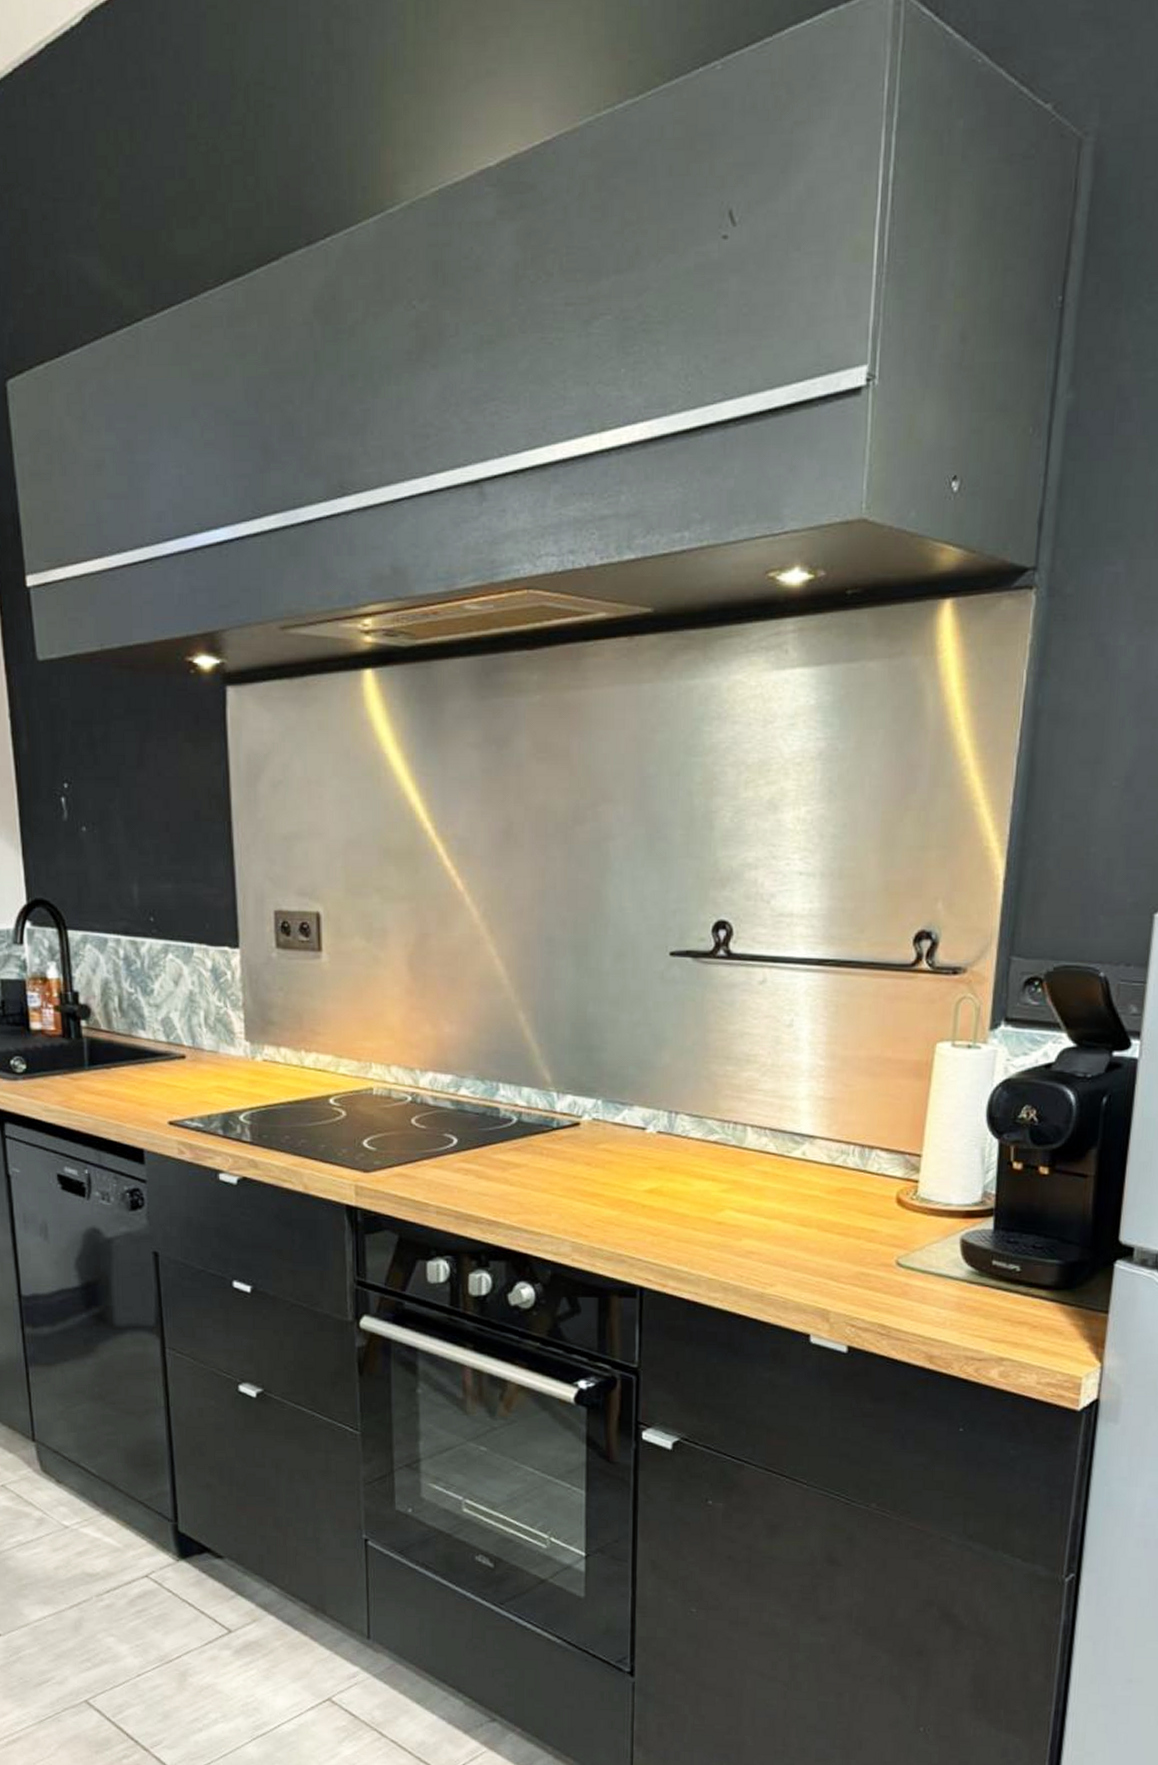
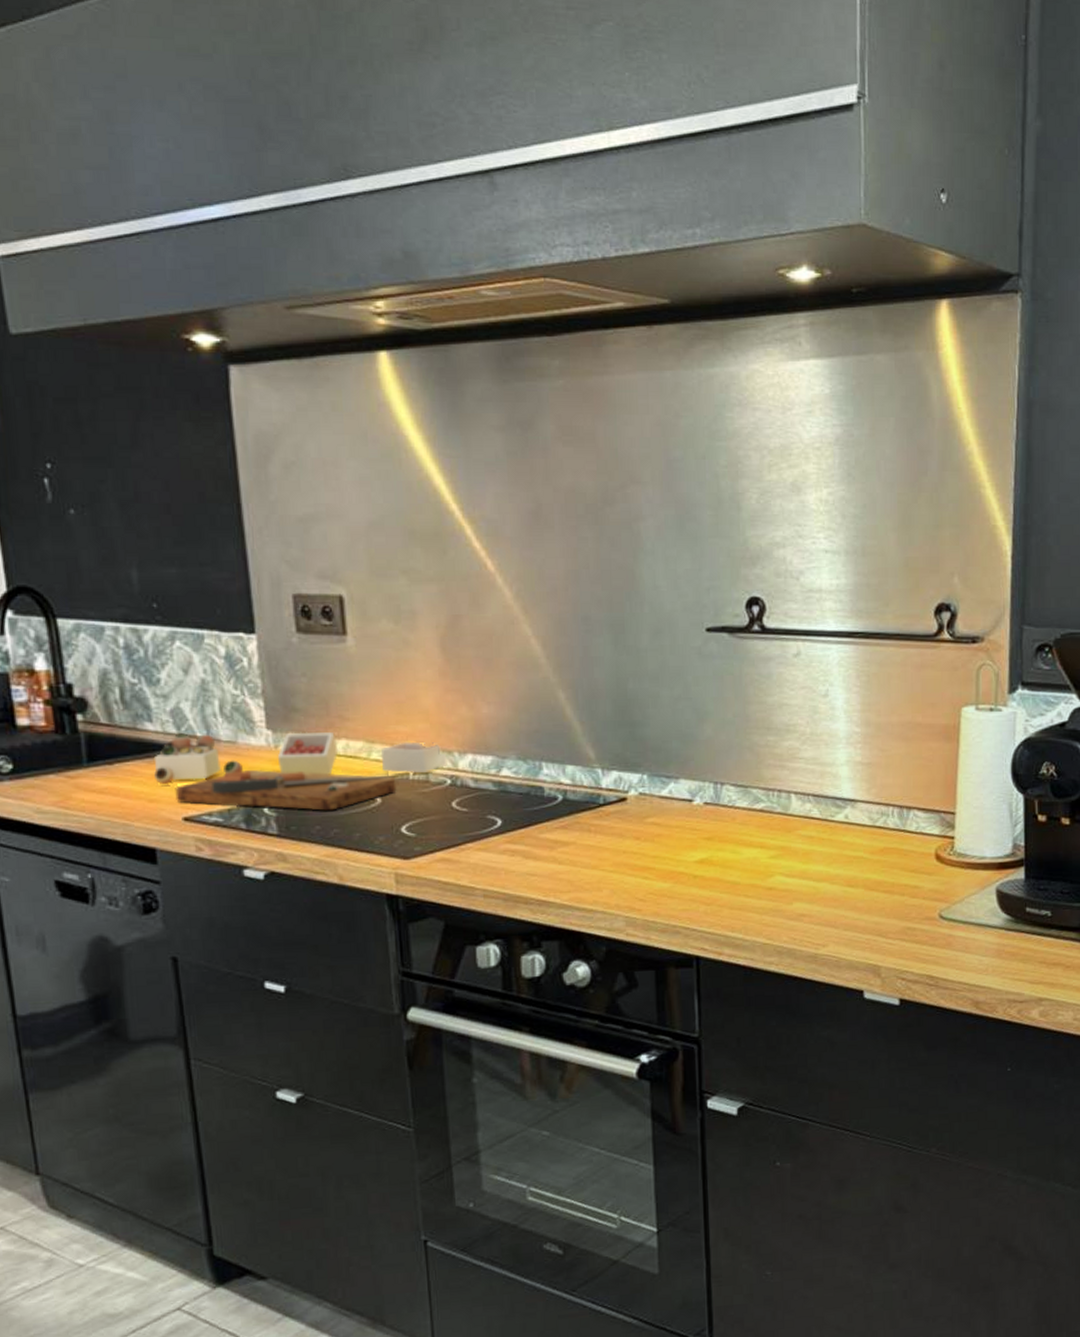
cutting board: none [145,1041,409,1121] -> present [154,732,447,811]

